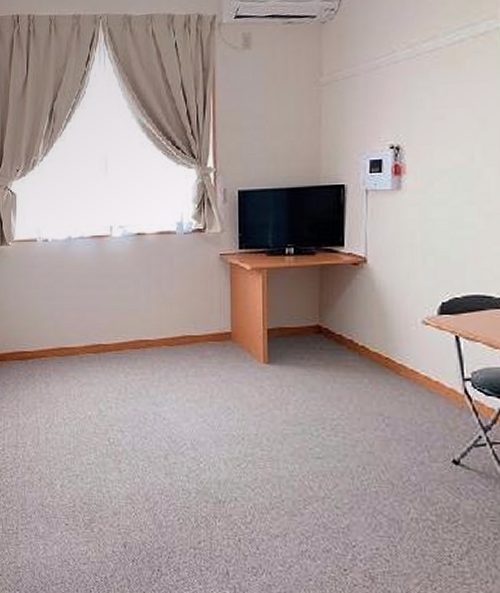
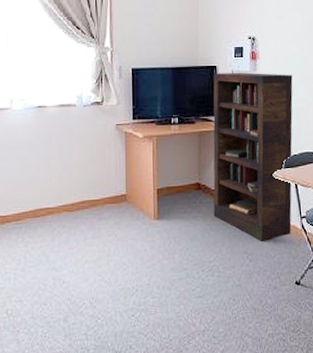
bookcase: none [337,191,456,404] -> present [213,73,293,241]

